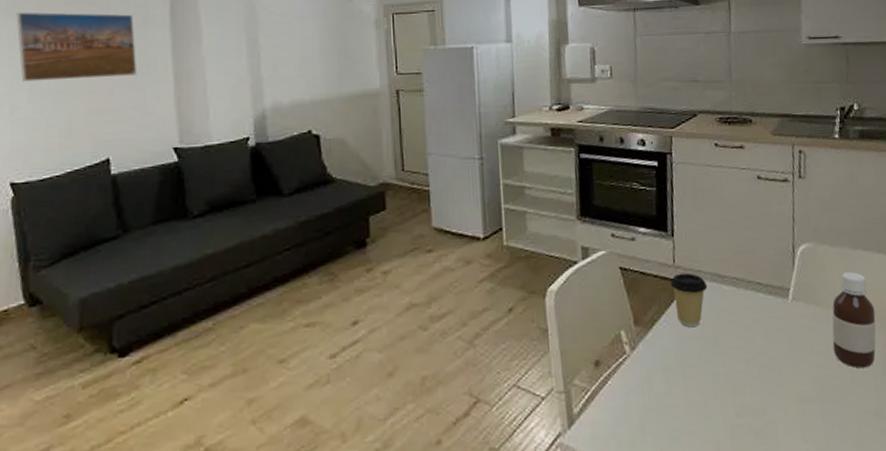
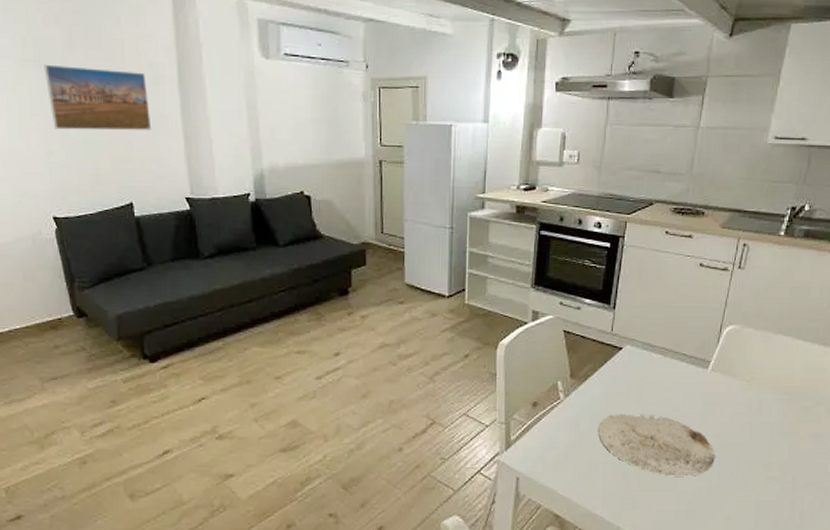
coffee cup: present [670,272,708,328] -> none [606,340,639,384]
plate: none [675,362,818,442] -> present [598,413,715,477]
bottle: present [832,272,876,369] -> none [739,353,783,430]

